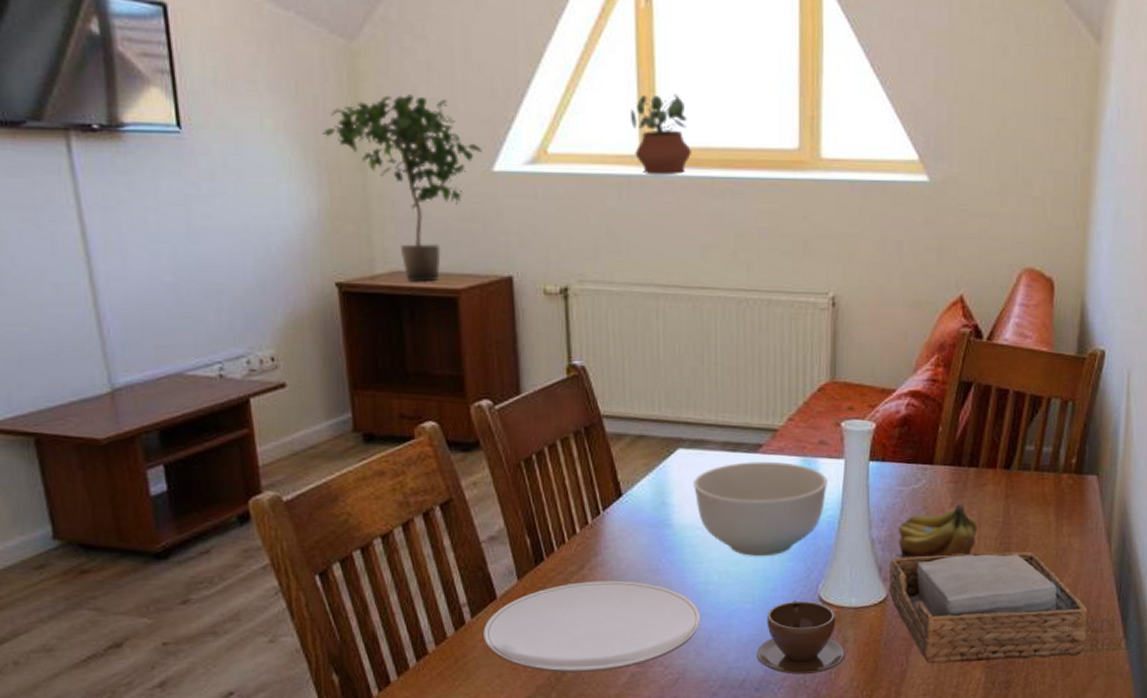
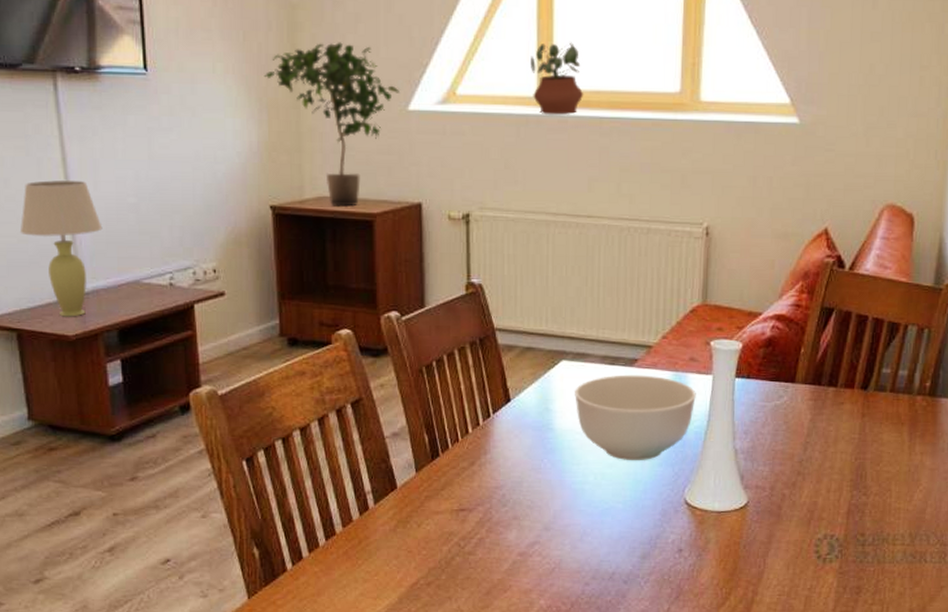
table lamp: none [32,258,135,418] -> present [19,180,103,317]
plate: present [483,580,701,674] -> none [384,477,577,559]
teacup: present [756,600,845,674] -> none [625,502,707,570]
napkin holder: present [888,551,1088,664] -> none [749,466,937,567]
fruit: present [896,504,978,559] -> none [757,421,835,469]

